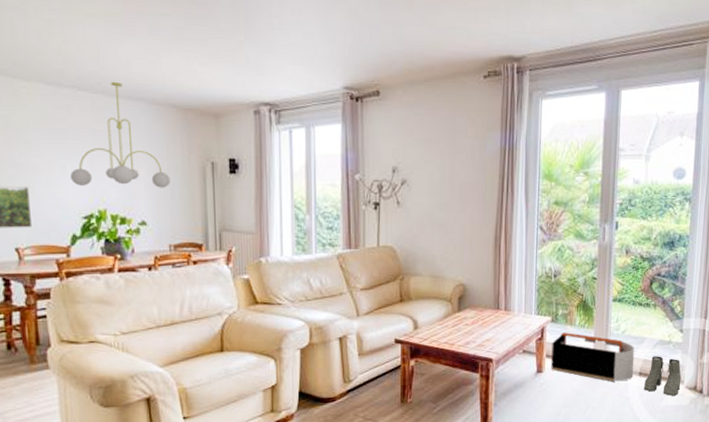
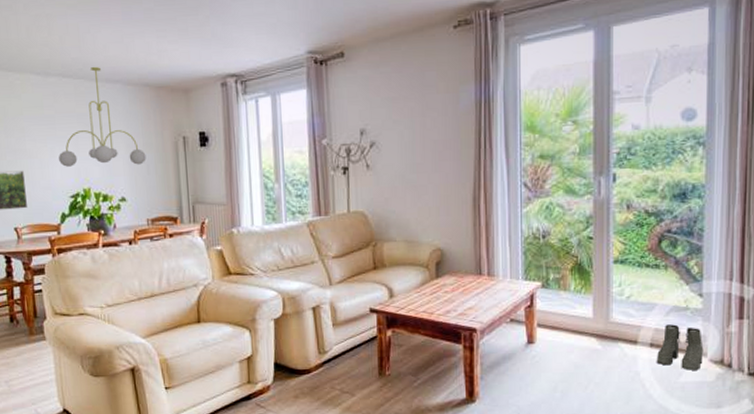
storage bin: present [551,332,634,382] -> none [544,299,643,354]

